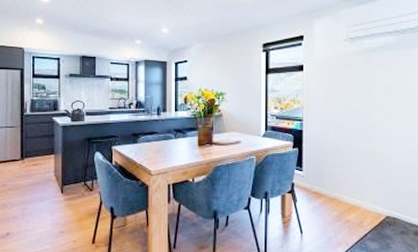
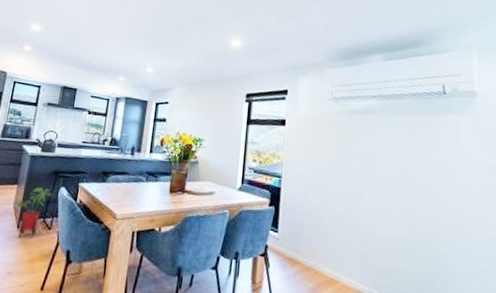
house plant: none [56,155,89,201] -> present [15,187,52,238]

